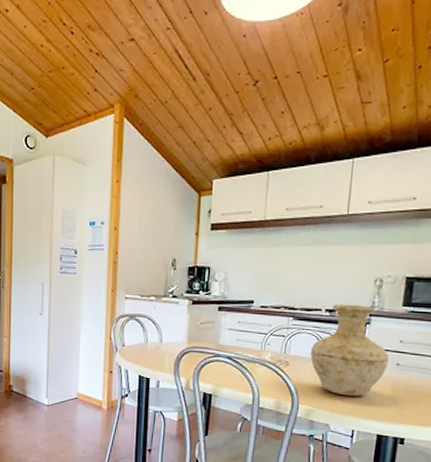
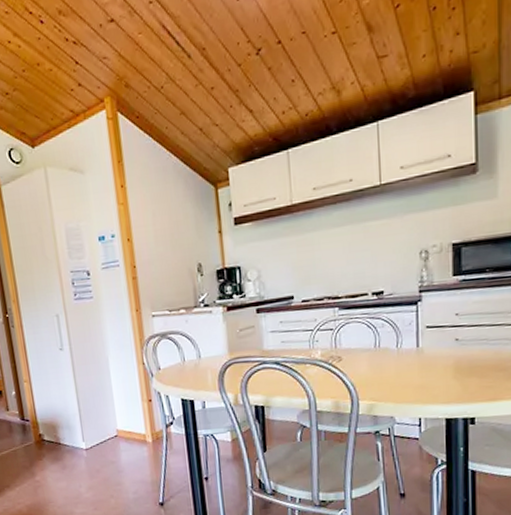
vase: present [310,304,390,397] -> none [363,281,447,383]

